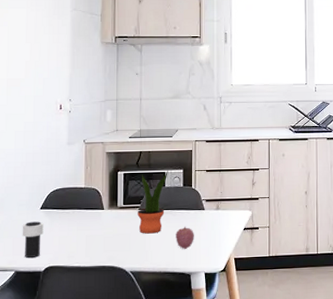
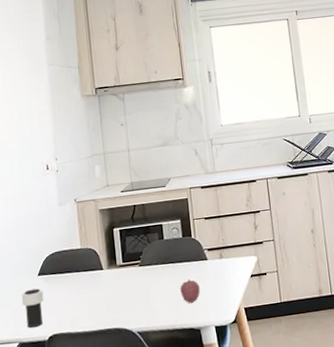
potted plant: present [137,170,168,234] -> none [138,221,166,291]

